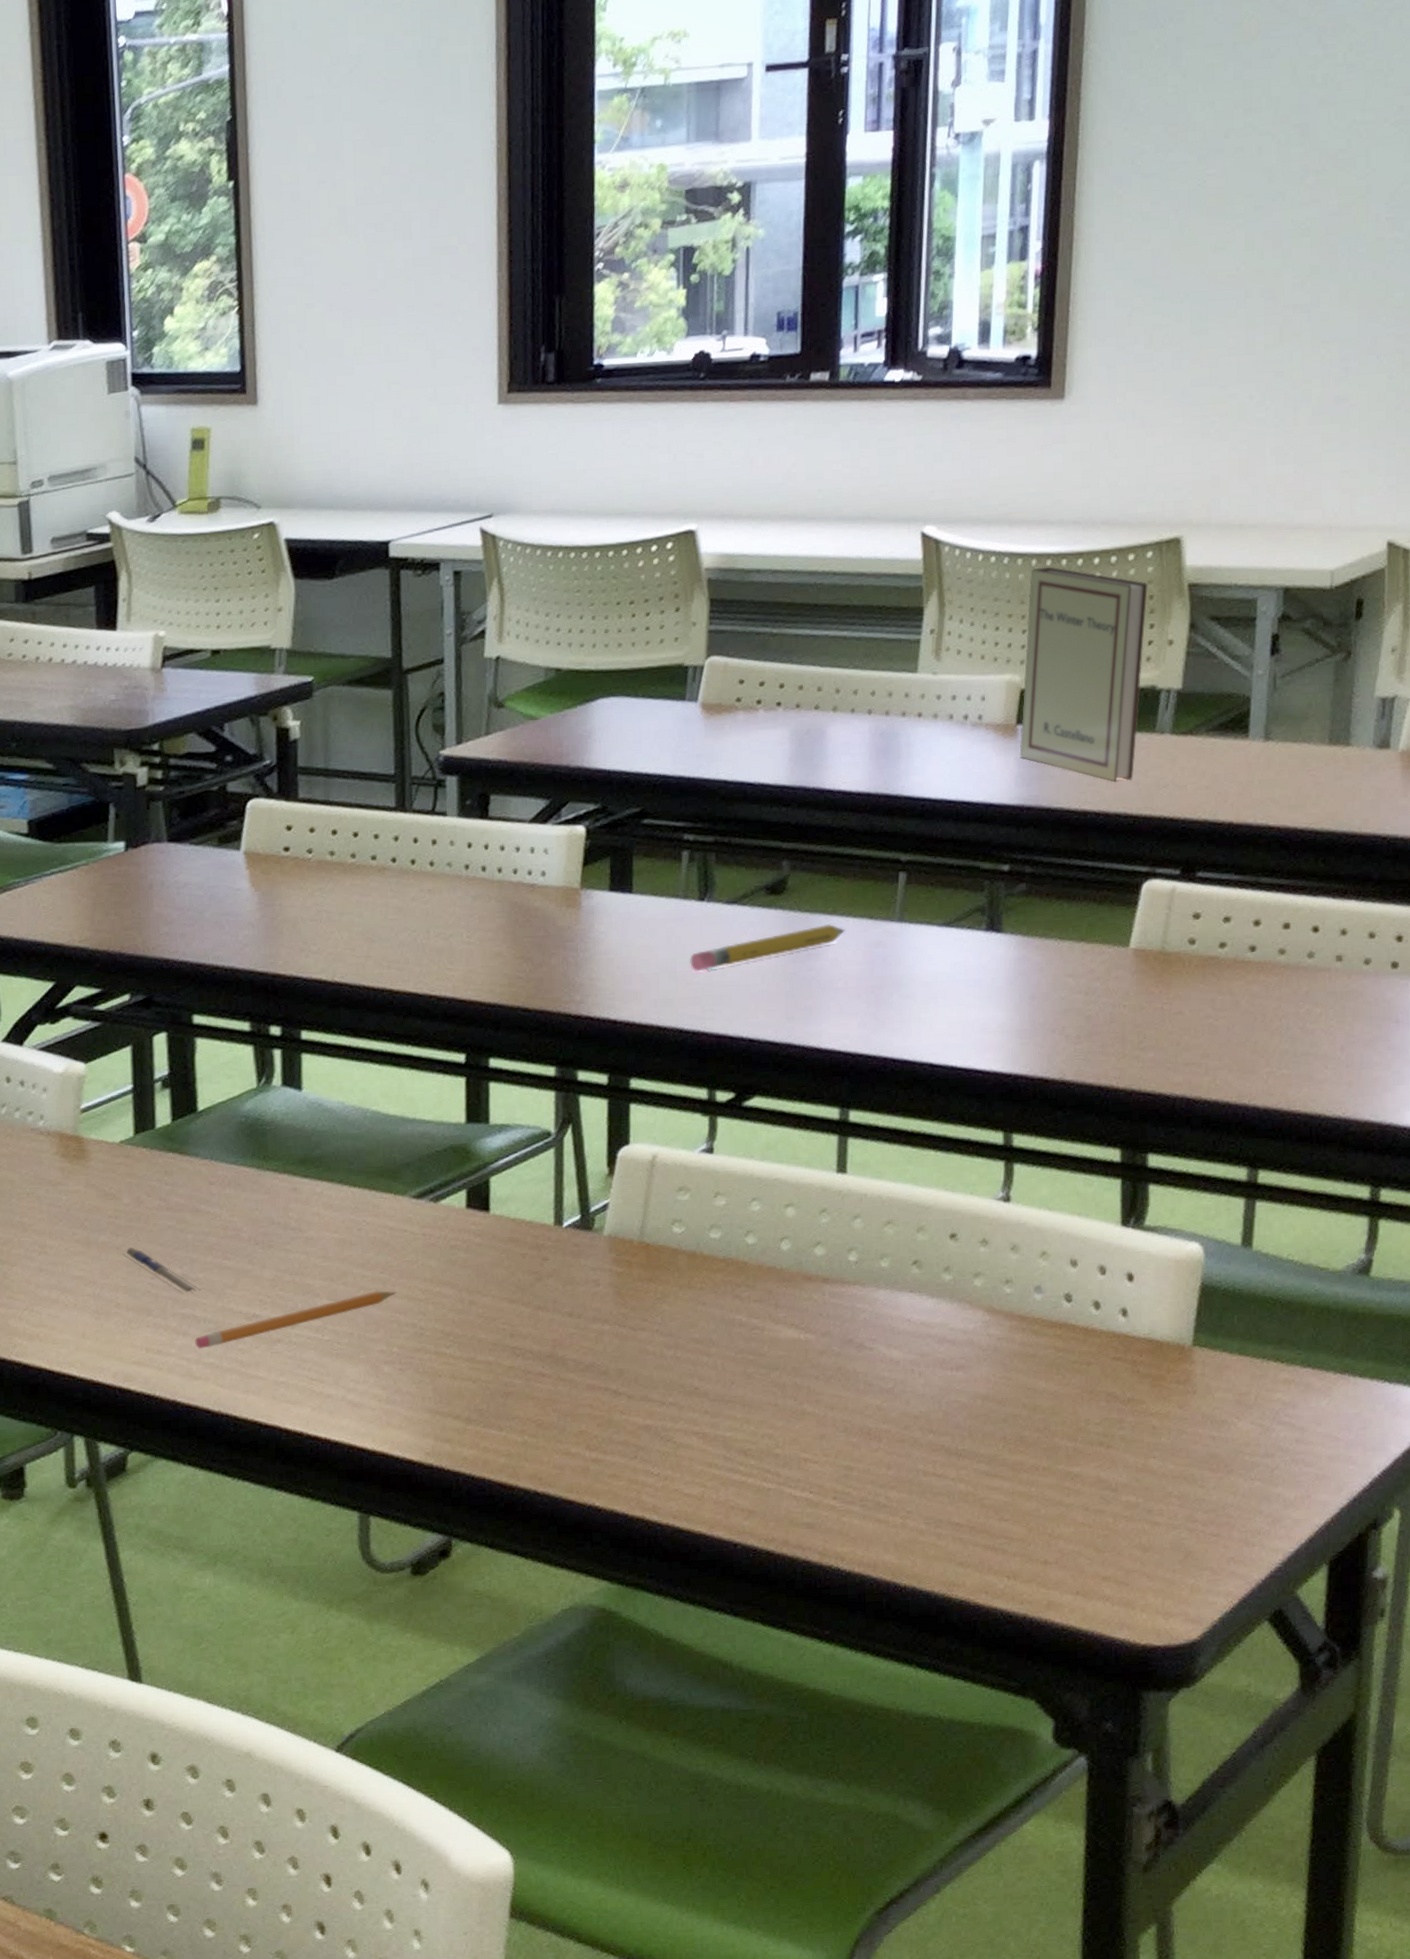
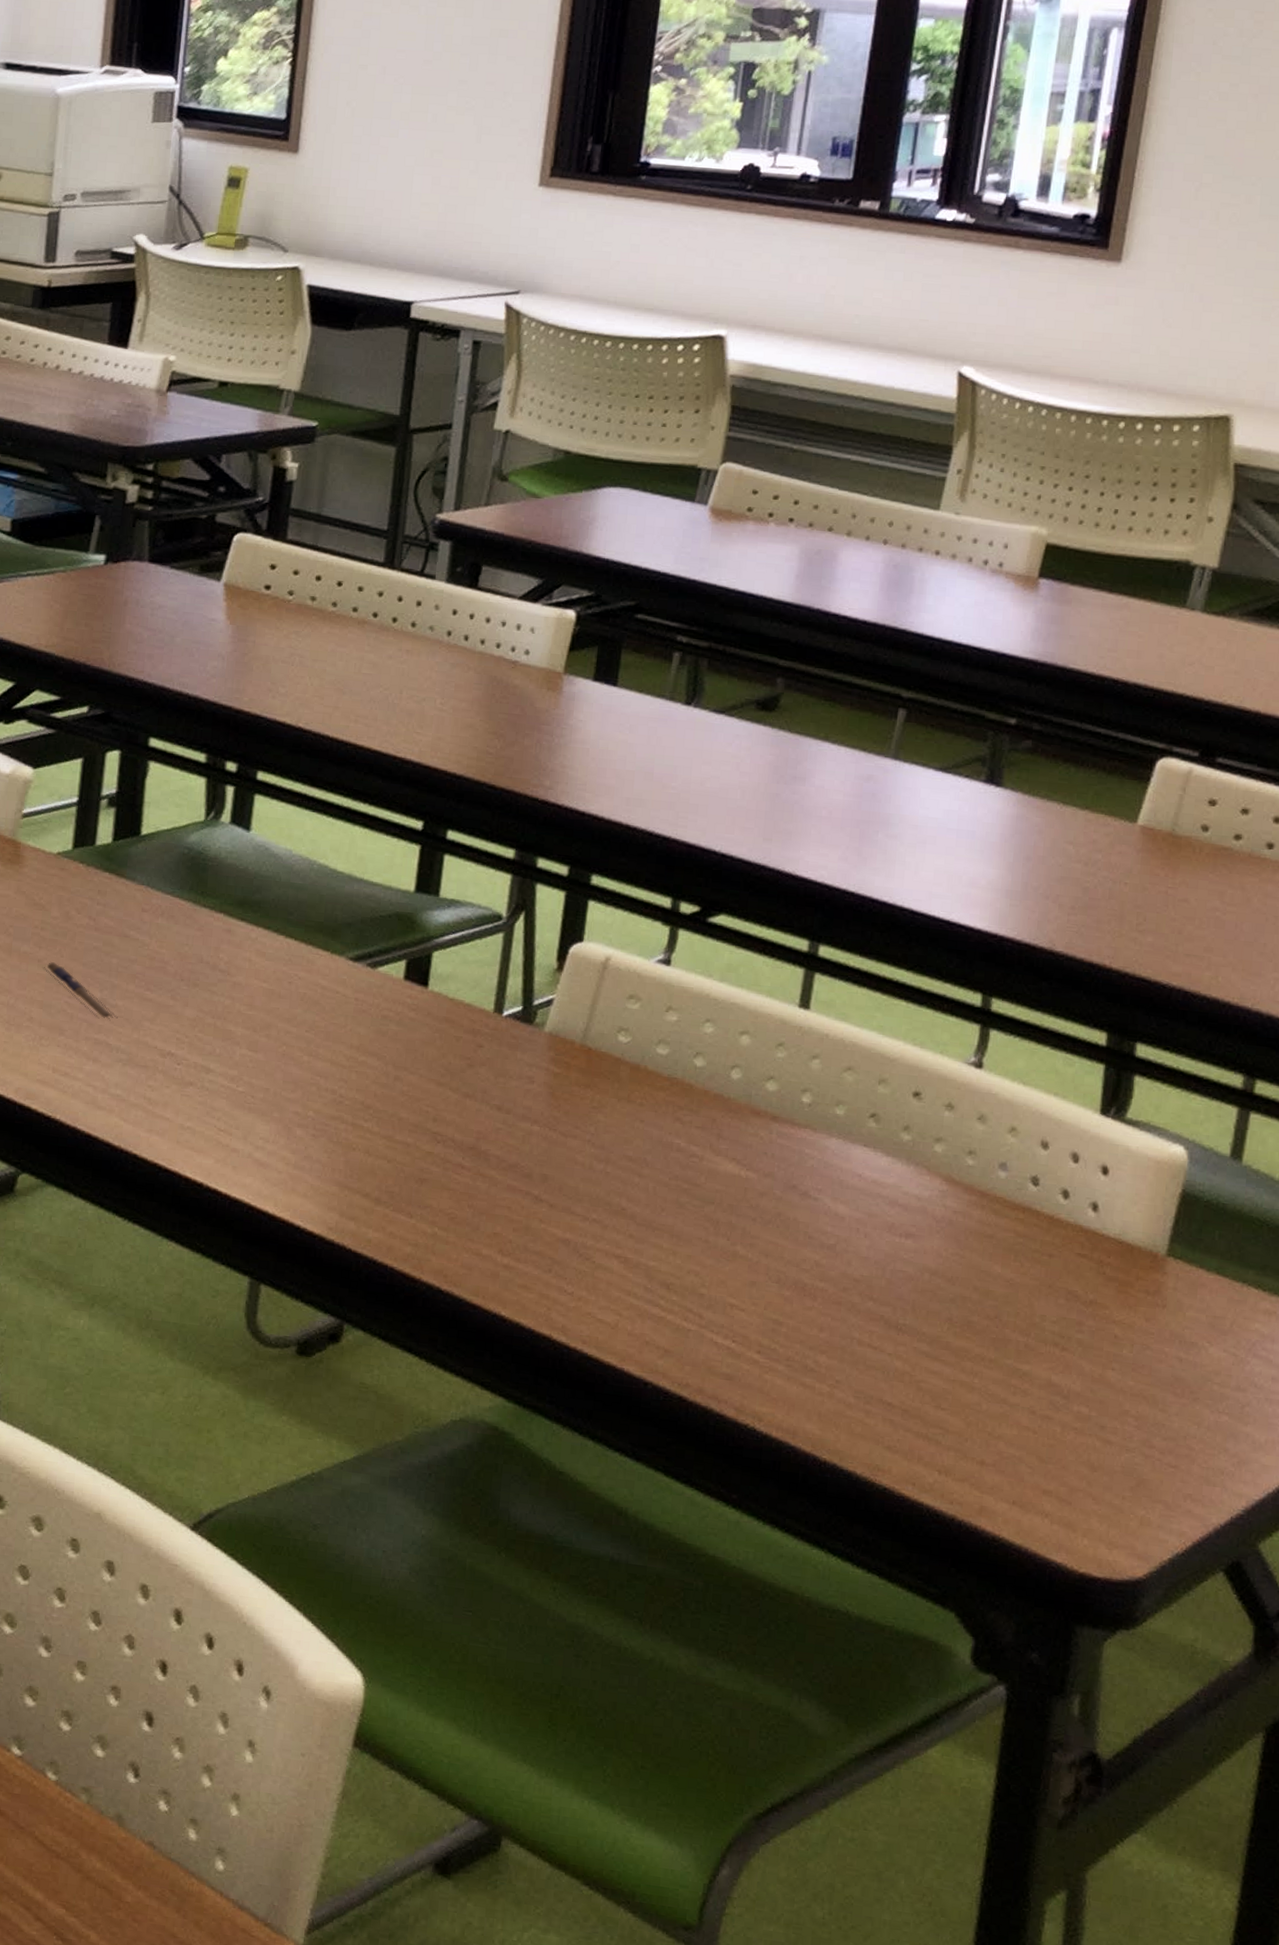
pencil: present [195,1290,396,1349] -> none [104,1048,320,1079]
pencil: present [690,923,846,972] -> none [668,748,836,777]
book: present [1019,566,1149,783] -> none [1038,423,1192,653]

